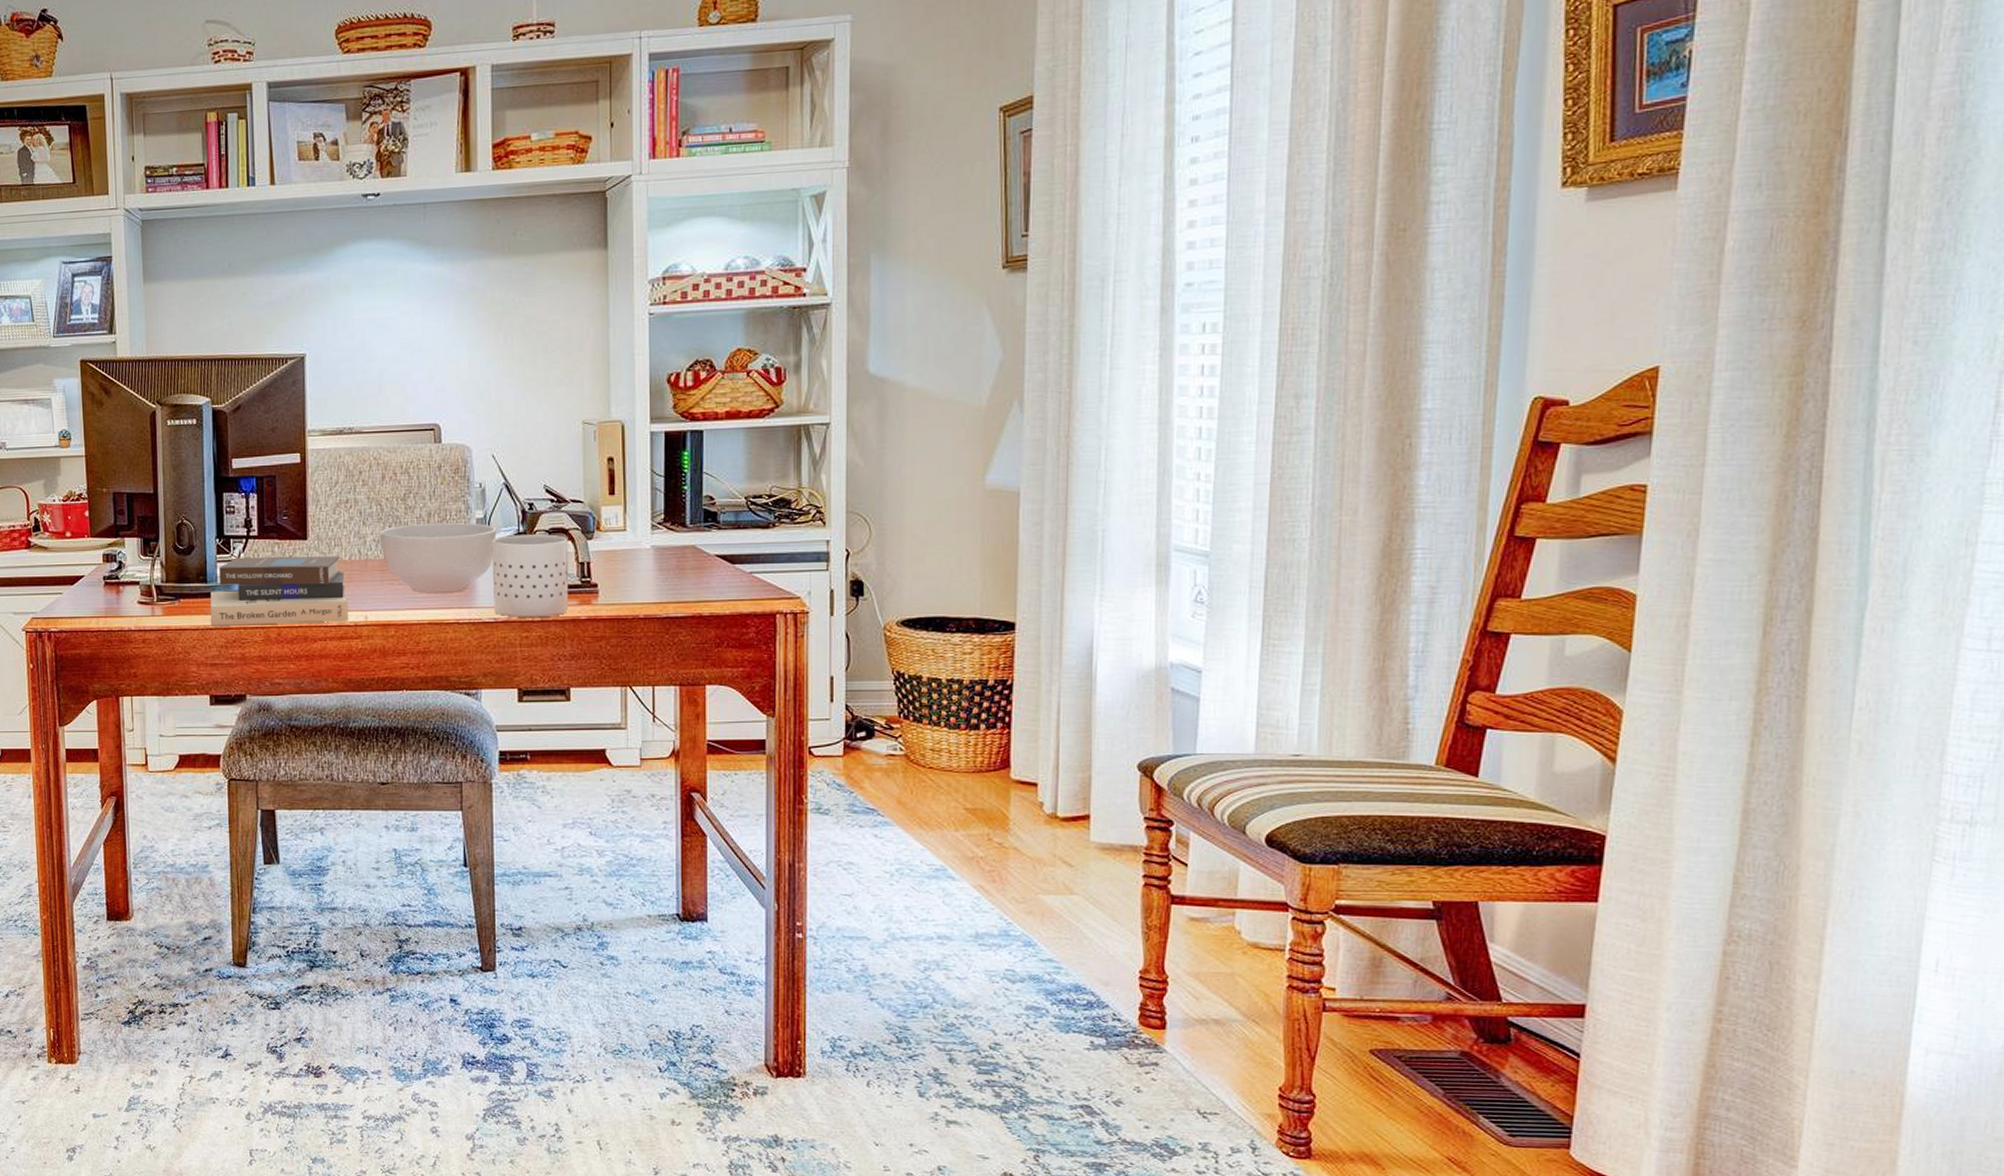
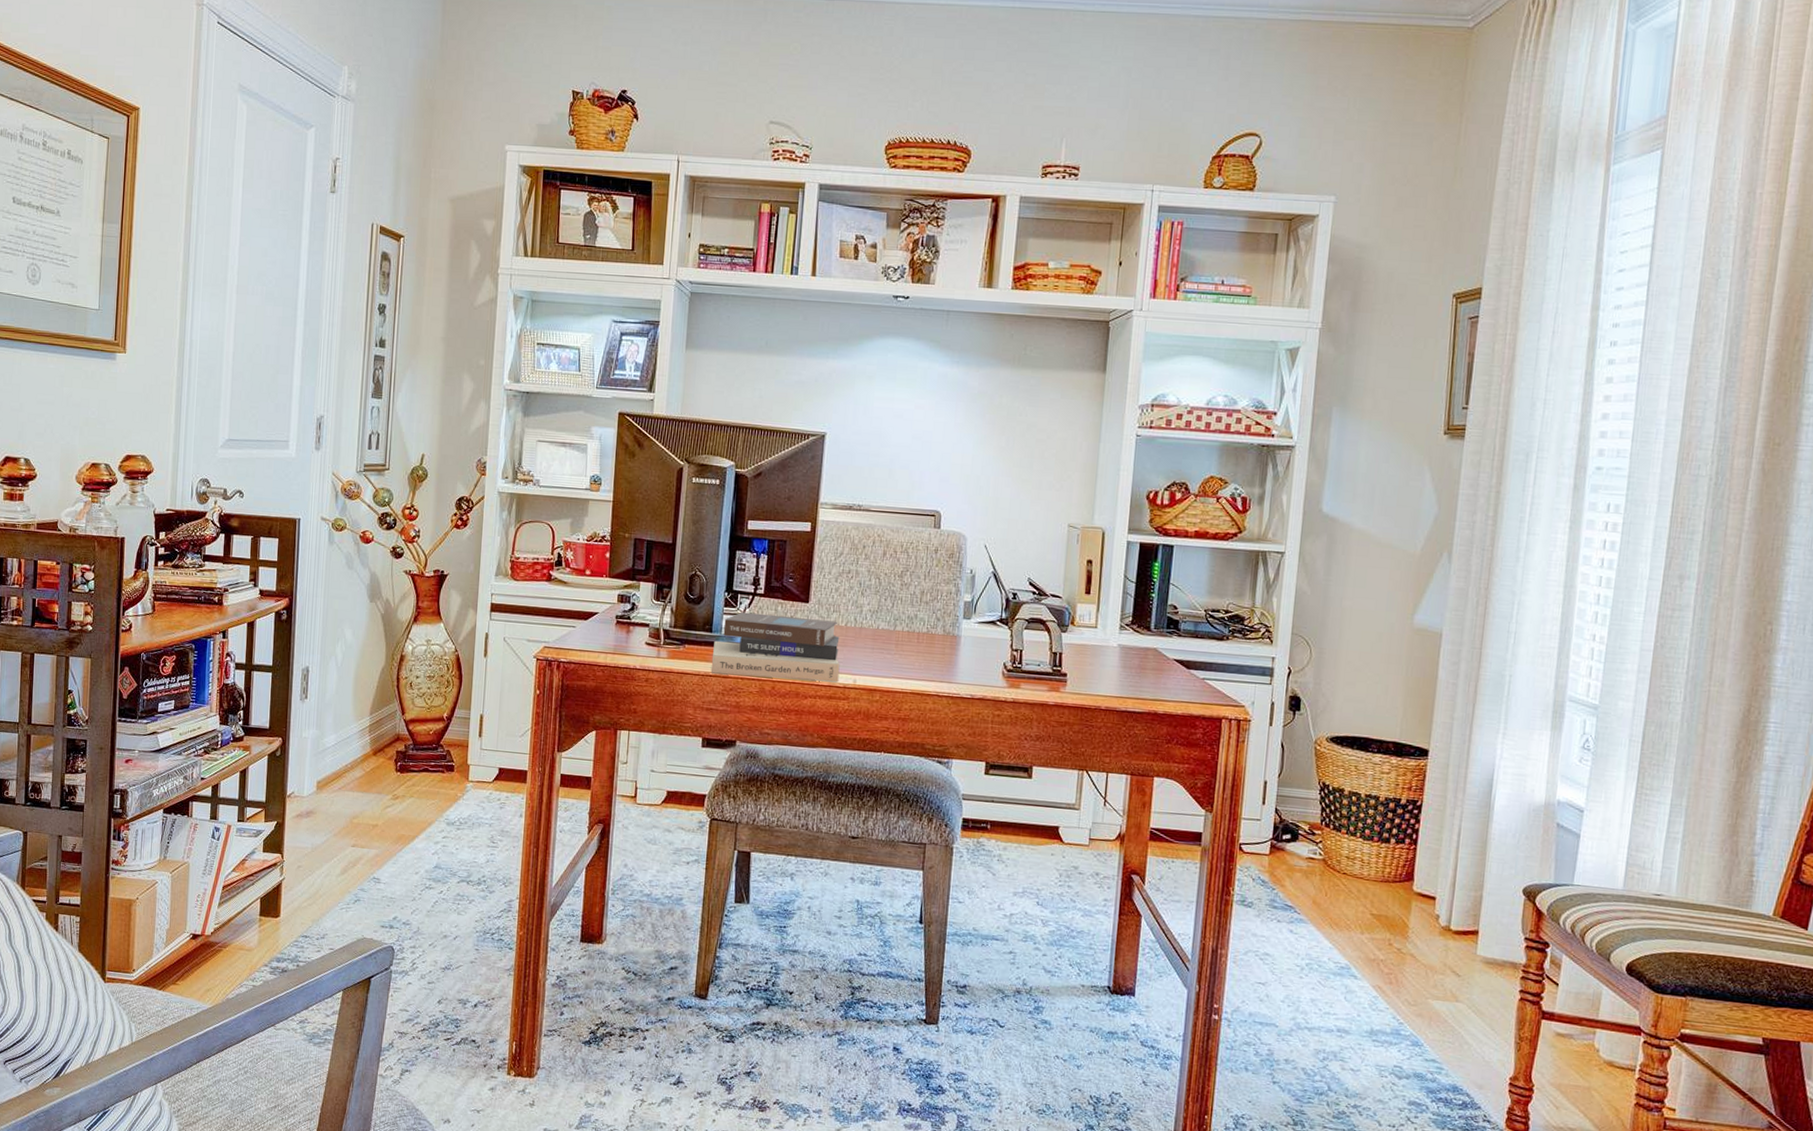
bowl: present [379,523,497,593] -> none [875,599,982,667]
mug: present [491,534,569,618] -> none [971,620,1045,699]

